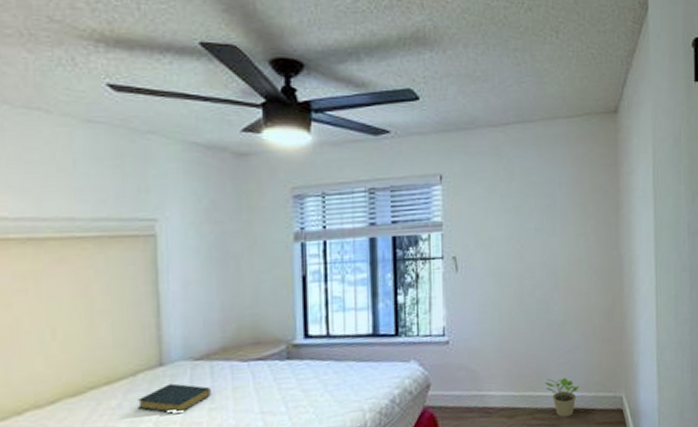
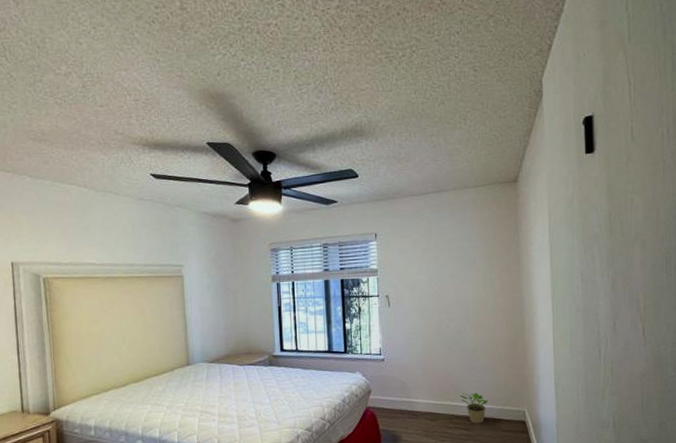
hardback book: present [138,383,211,414] -> none [175,378,220,399]

